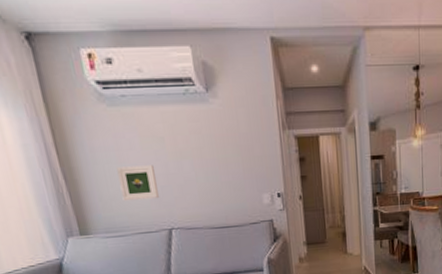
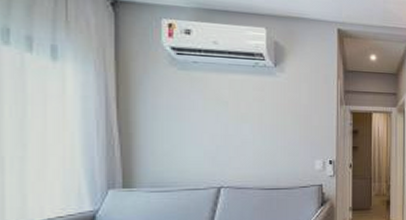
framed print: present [116,165,160,202] -> none [175,125,214,158]

